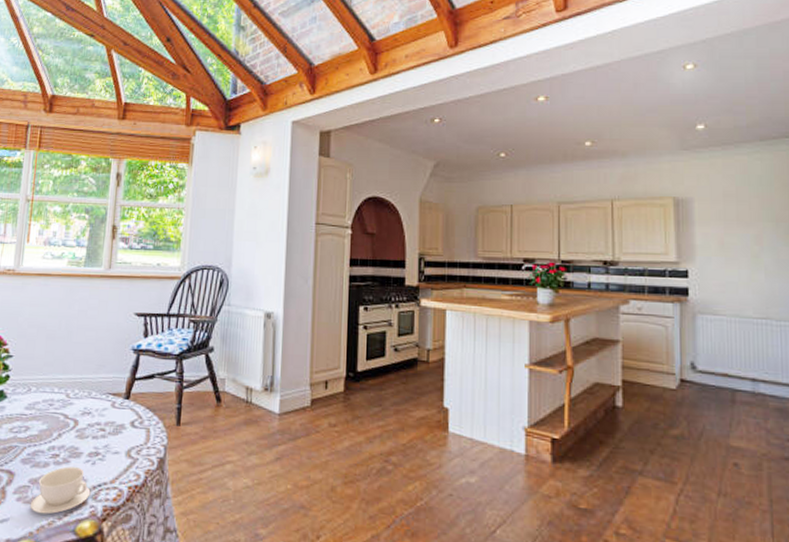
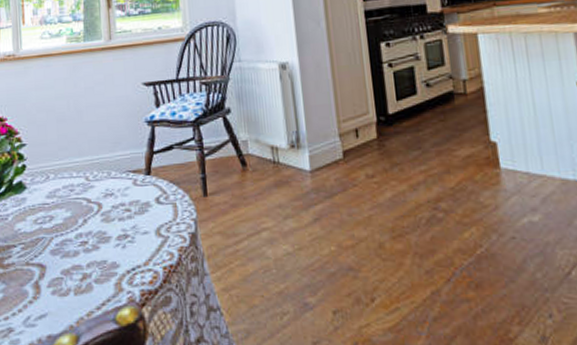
teacup: present [30,466,91,514] -> none [66,253,126,305]

